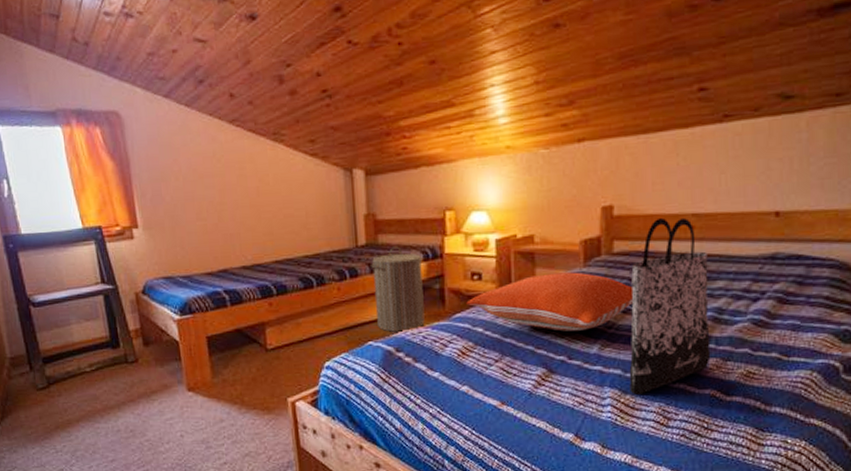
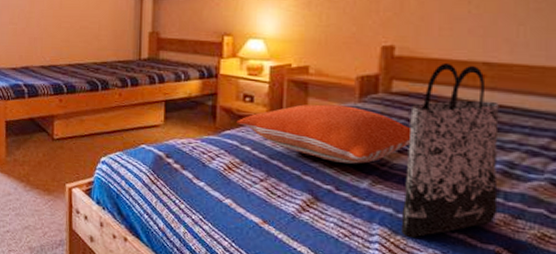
laundry hamper: present [371,246,425,332] -> none [151,63,197,141]

